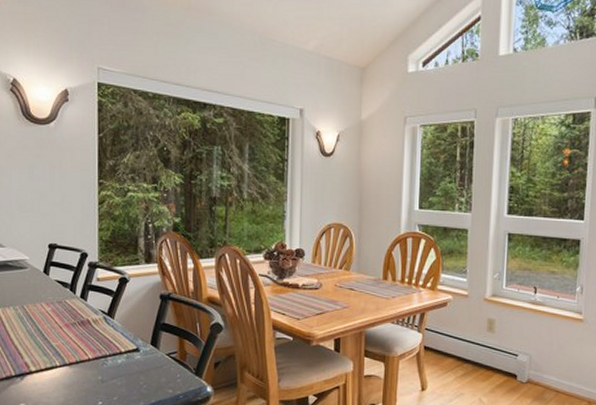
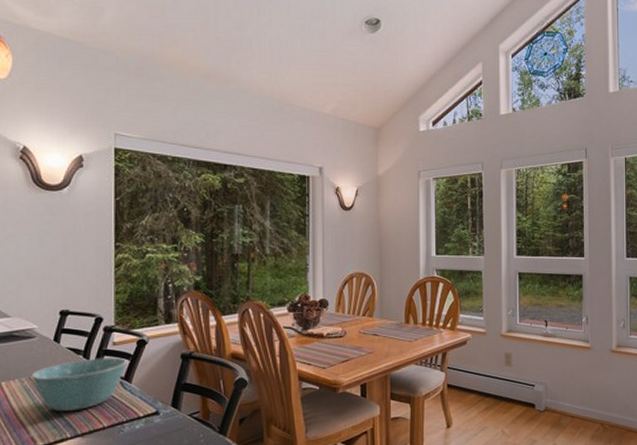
bowl: none [24,292,110,342] -> present [31,357,127,412]

